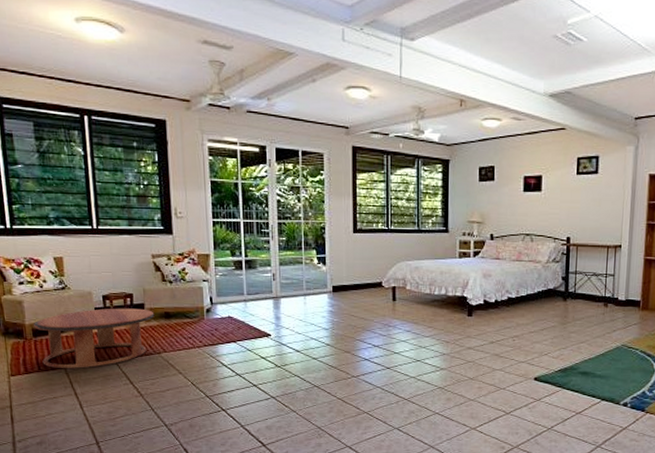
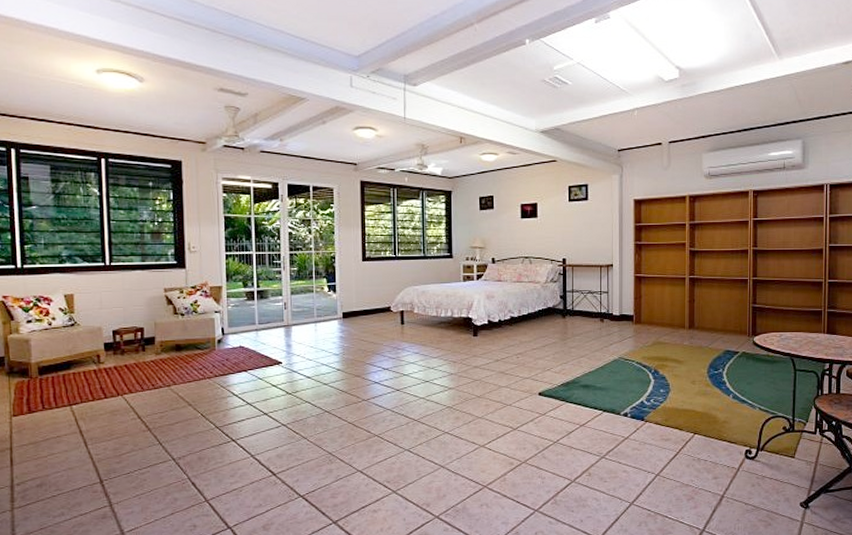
coffee table: present [33,308,155,369] -> none [39,342,165,406]

